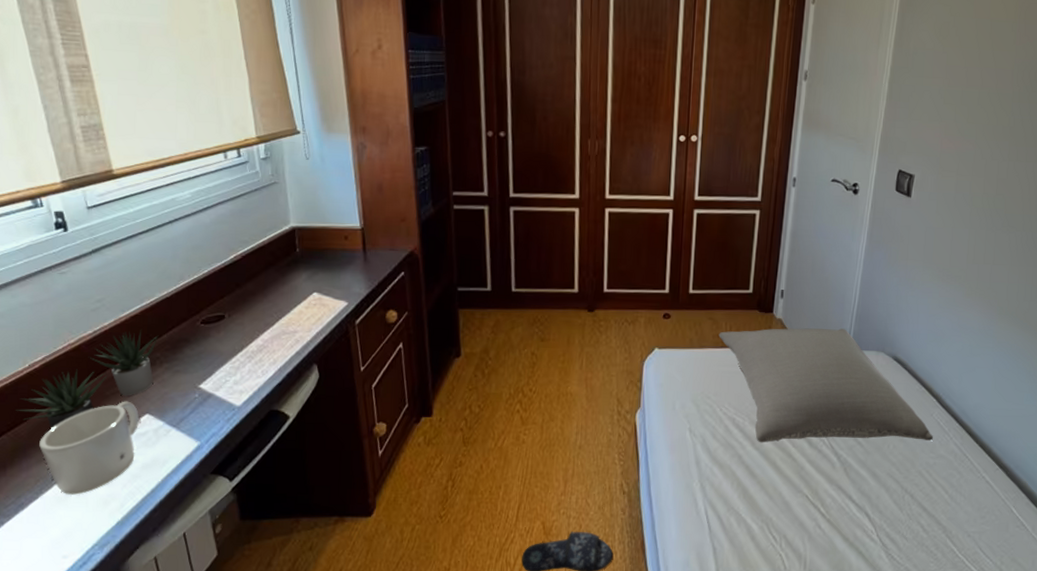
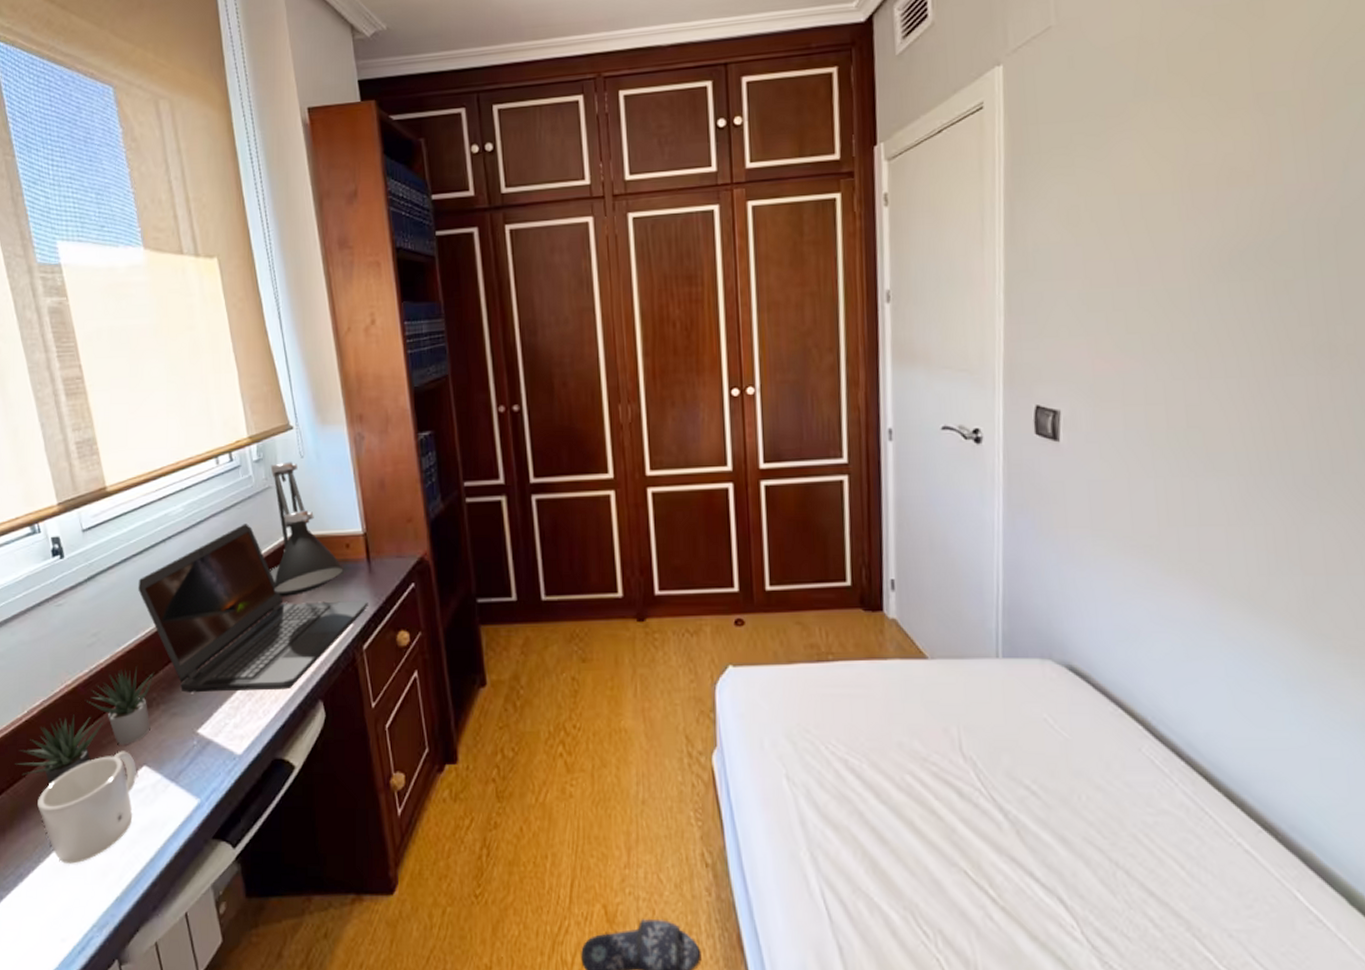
laptop computer: none [144,212,362,354] -> present [138,524,368,693]
desk lamp: none [273,161,341,278] -> present [270,461,344,597]
pillow: present [718,328,933,443] -> none [811,629,1147,795]

